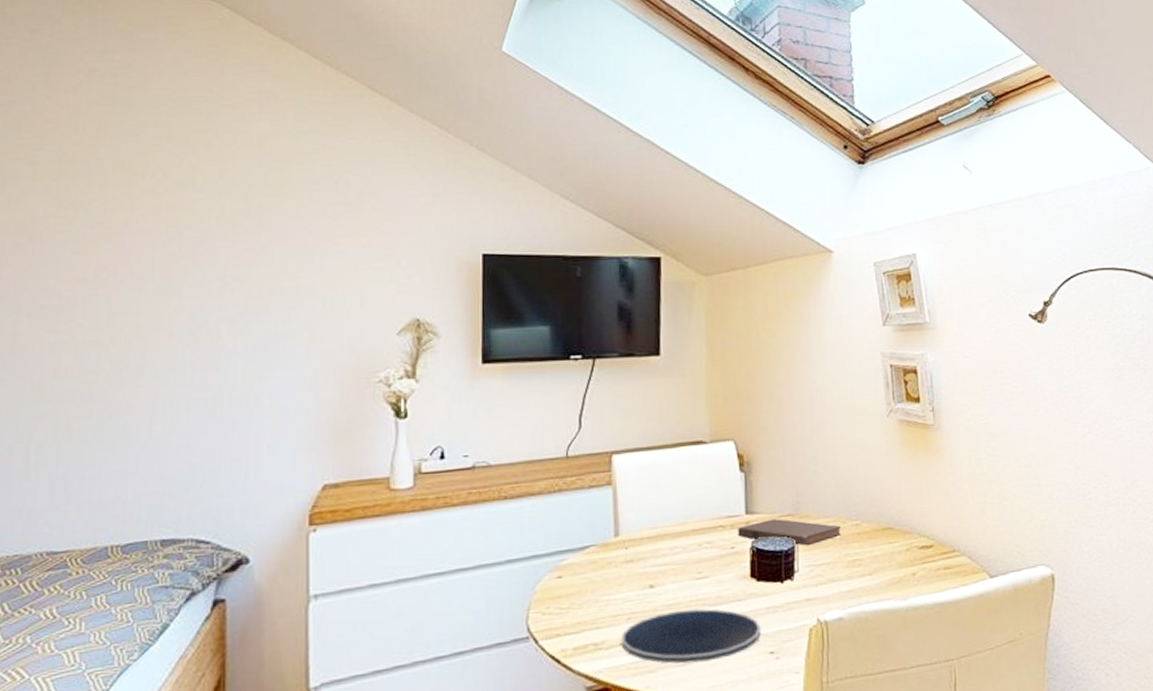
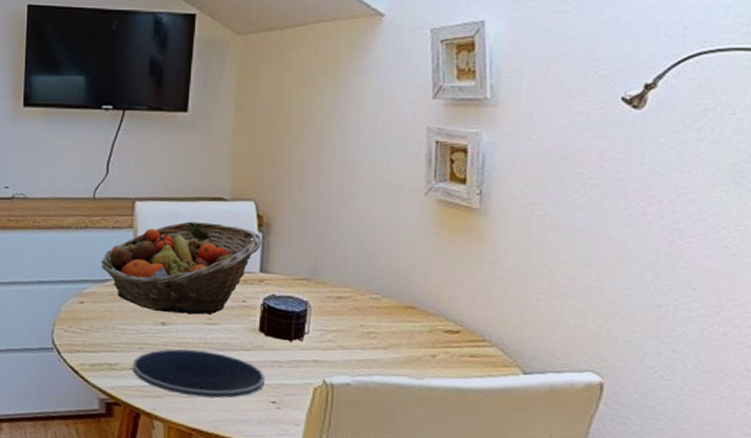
fruit basket: none [578,468,744,574] -> present [101,221,262,315]
book: present [738,519,842,546] -> none [250,280,359,311]

